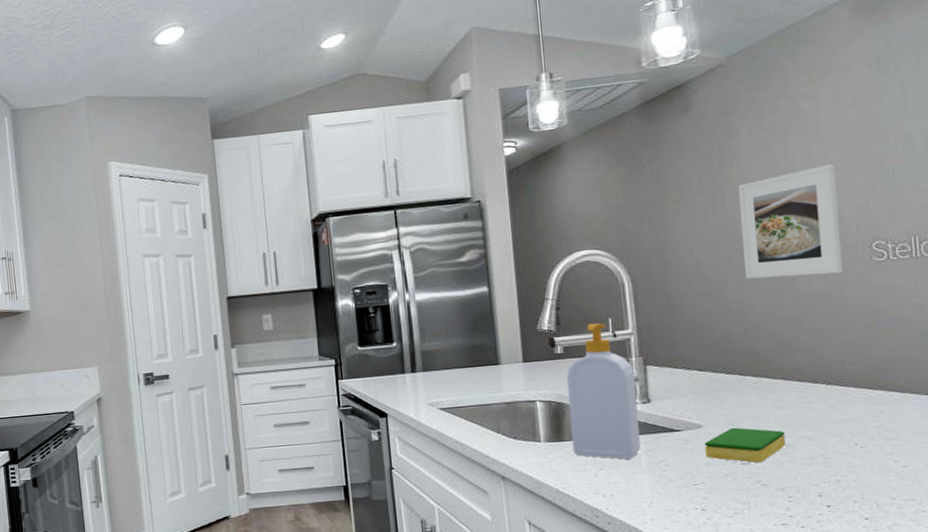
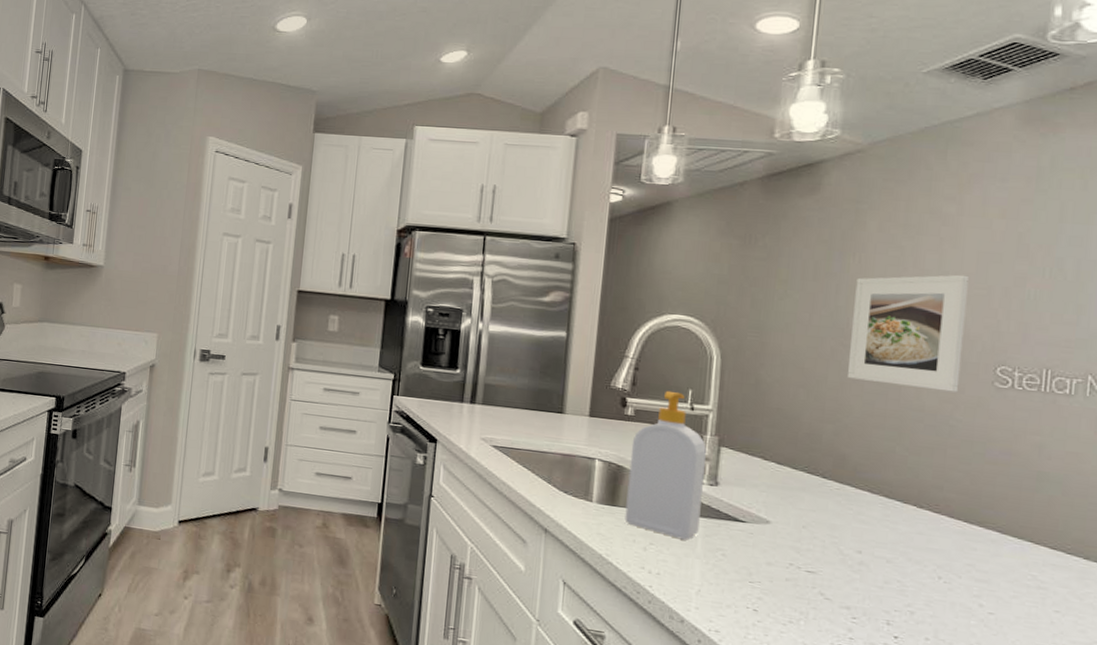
dish sponge: present [704,427,786,463] -> none [768,530,861,575]

